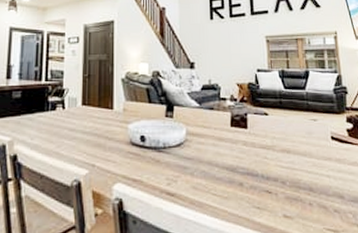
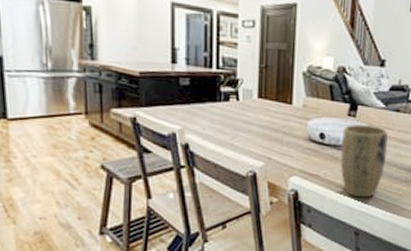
plant pot: none [161,125,206,204] -> present [340,125,388,198]

